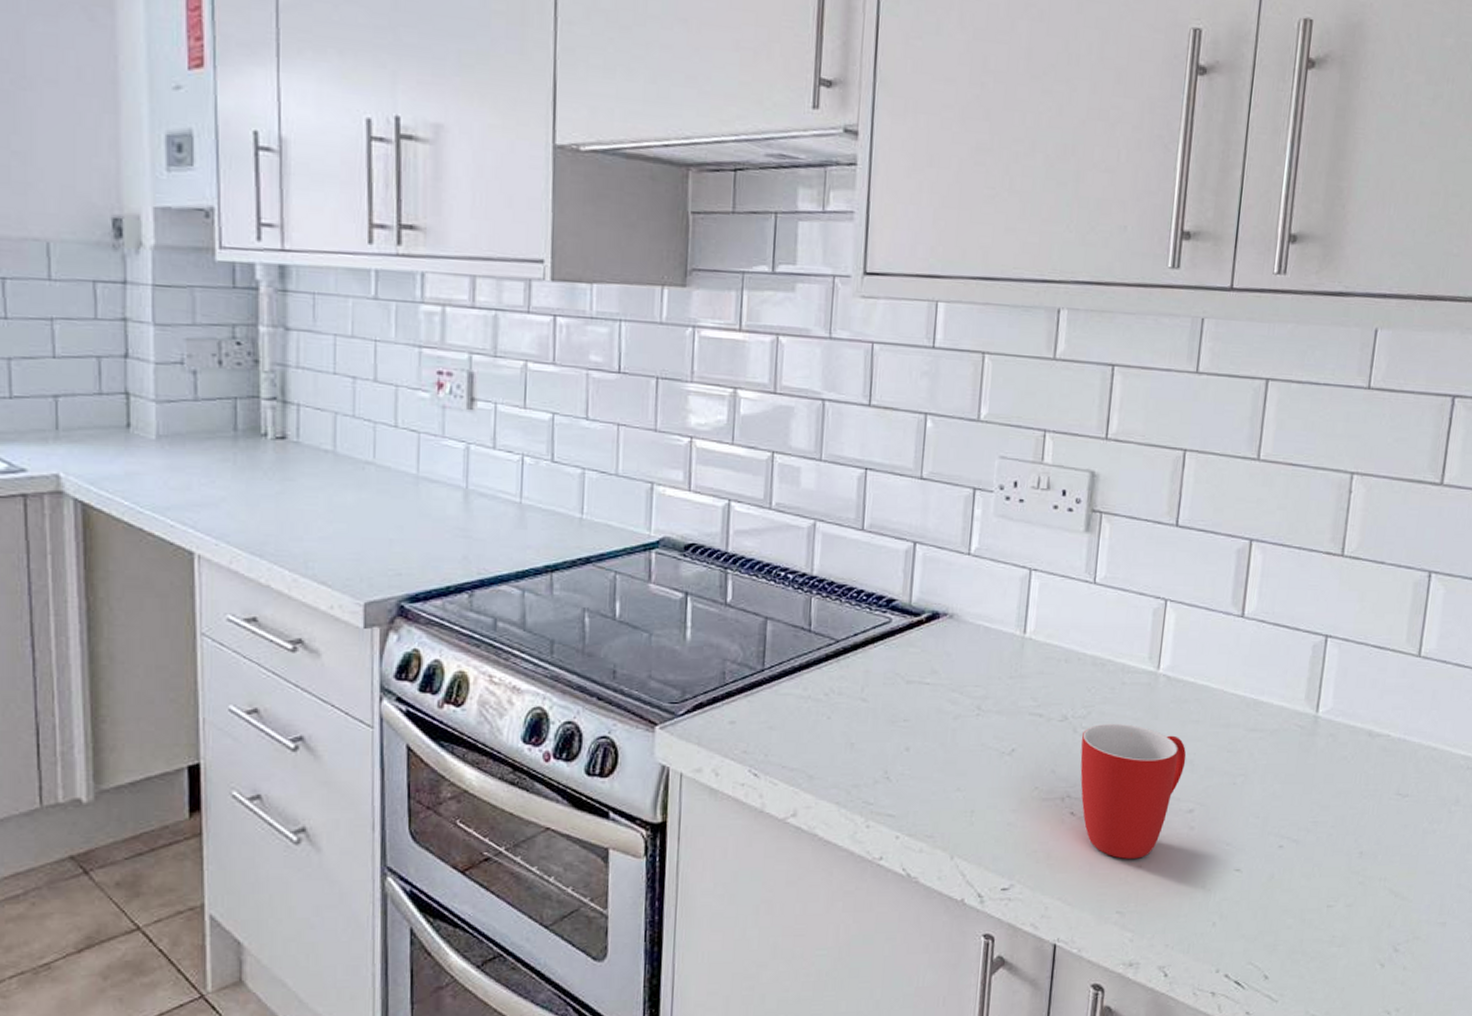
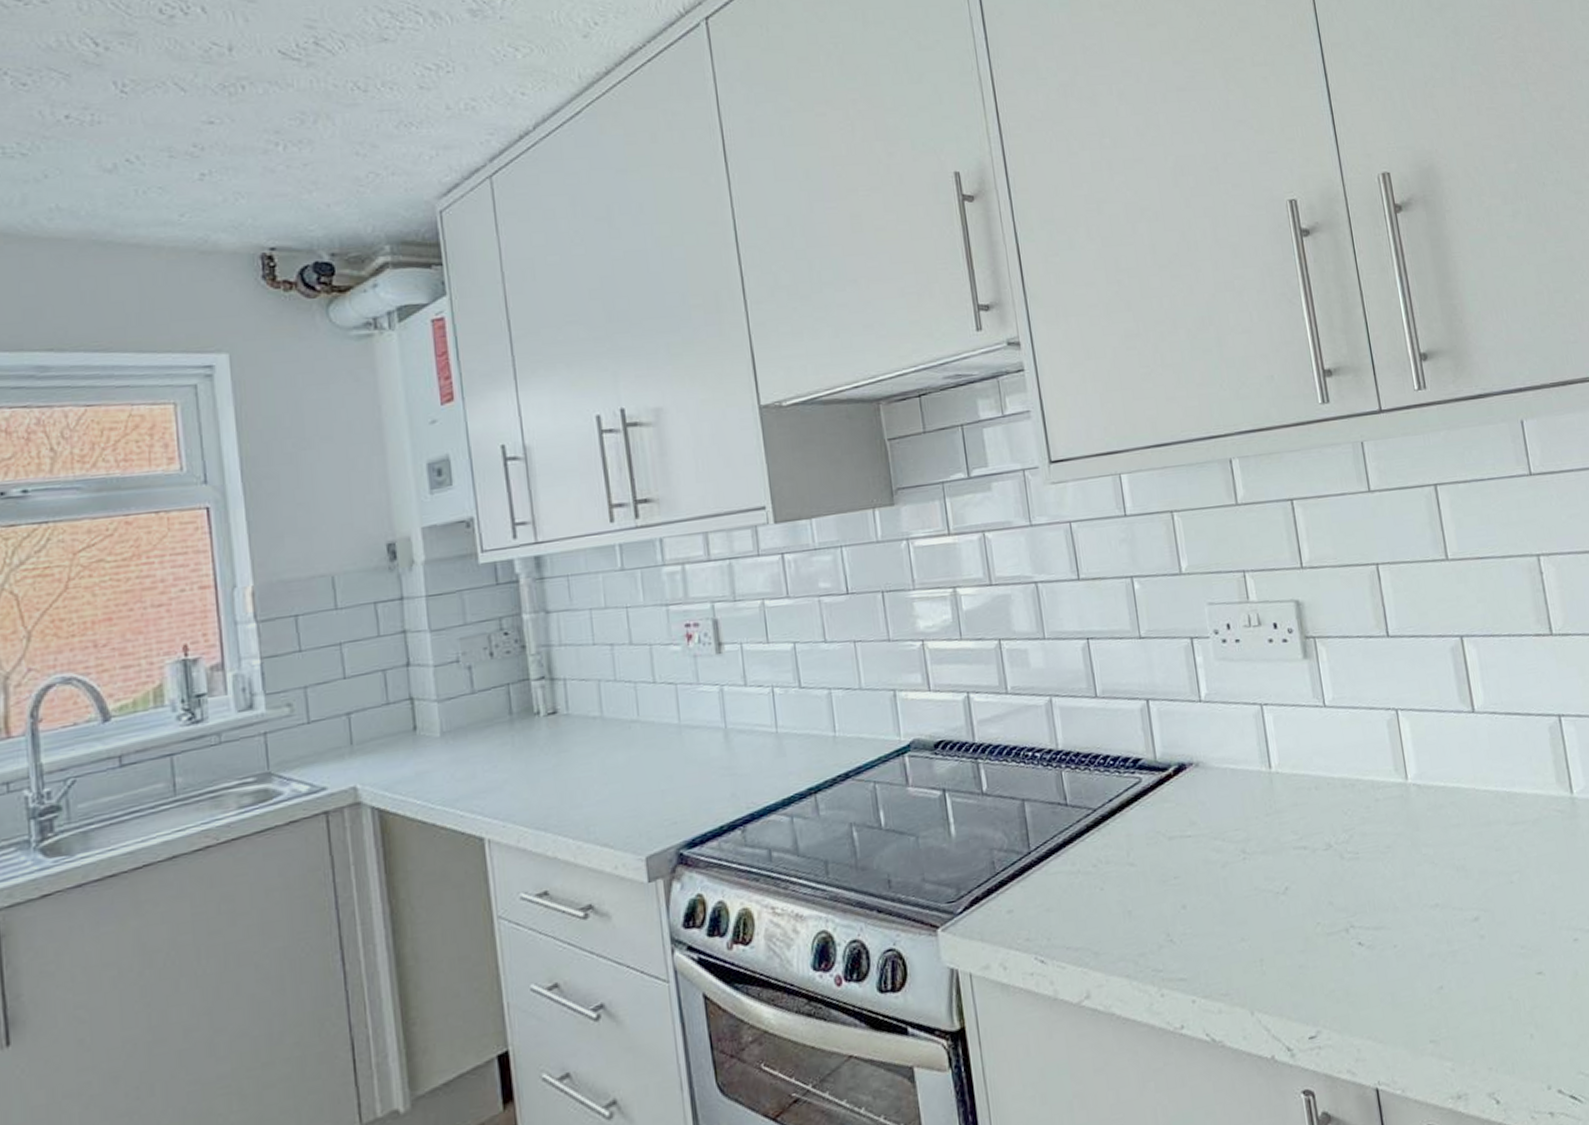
mug: present [1080,724,1187,859] -> none [1350,840,1458,983]

